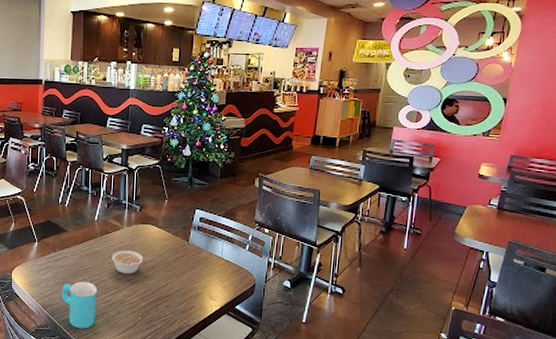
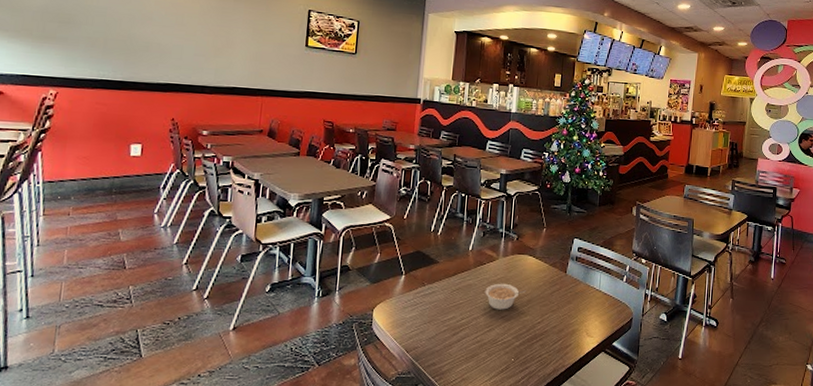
cup: present [61,281,97,329] -> none [427,319,468,375]

